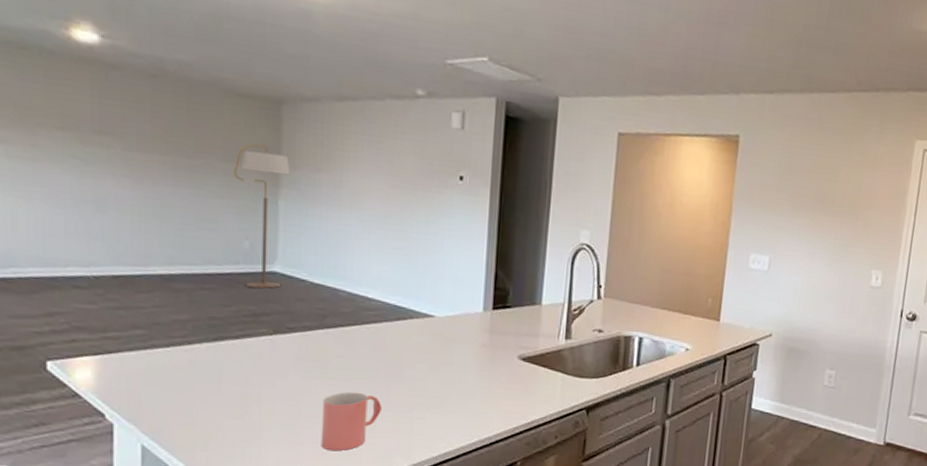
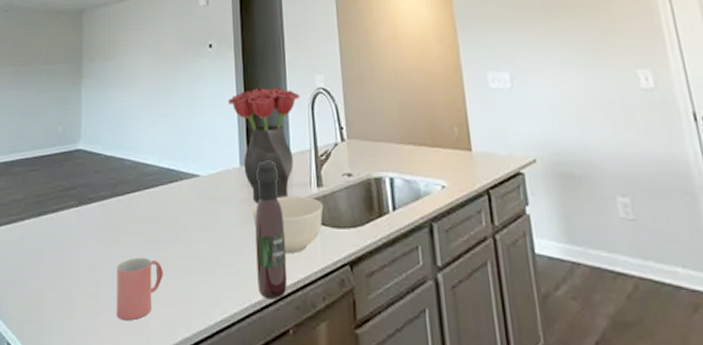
floor lamp: present [233,144,291,289] -> none [52,47,89,166]
bouquet: none [477,233,561,349] -> present [228,87,300,204]
wine bottle: none [489,310,526,436] -> present [255,162,288,300]
bowl: none [491,344,569,398] -> present [251,196,324,254]

